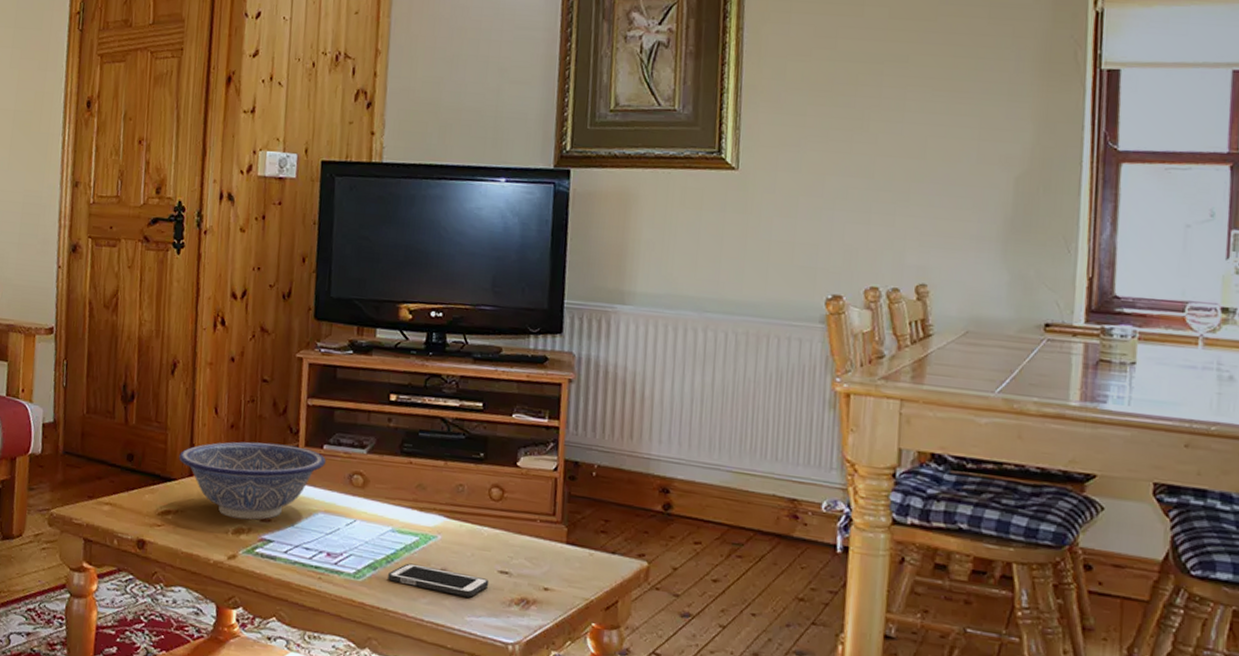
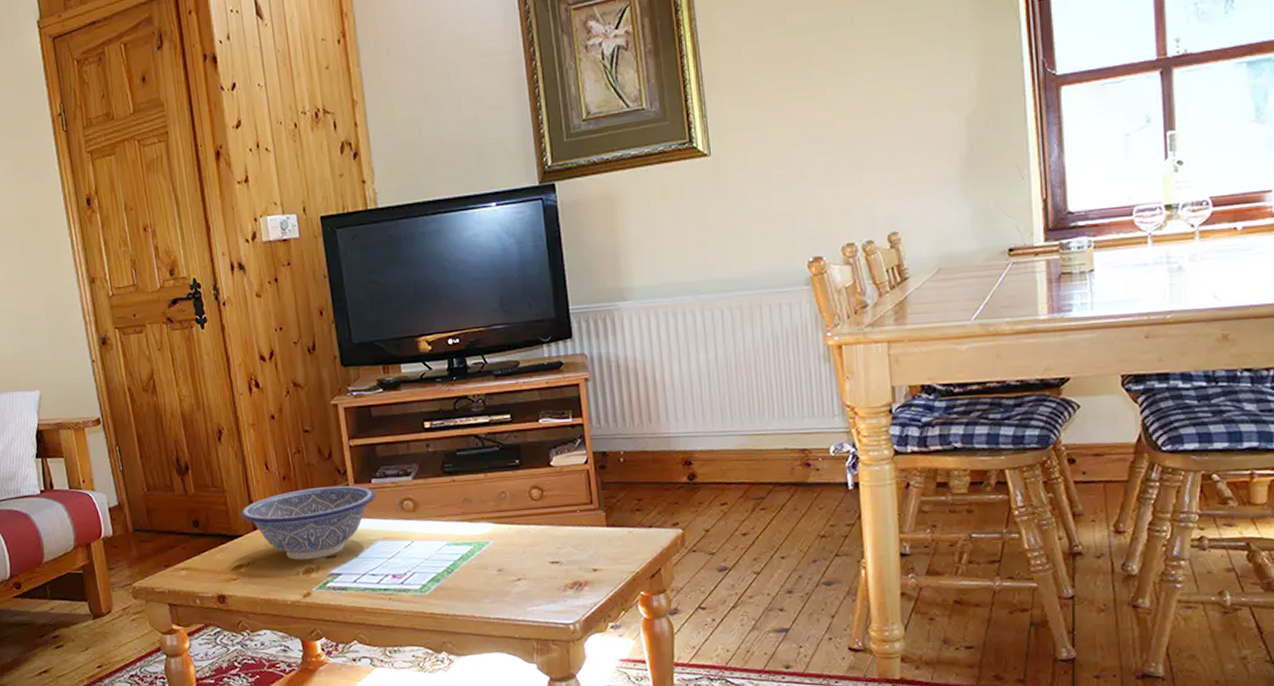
cell phone: present [388,563,489,598] -> none [451,569,543,591]

